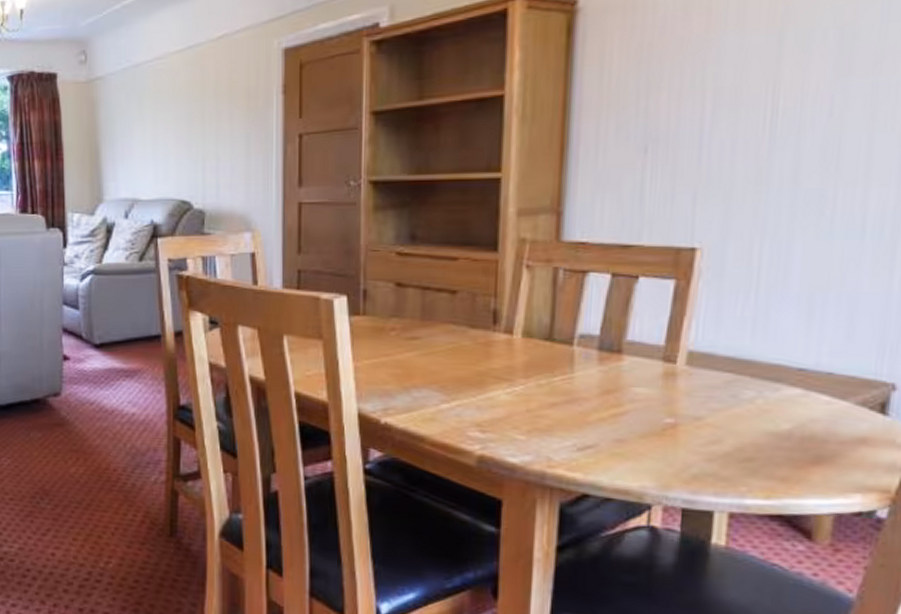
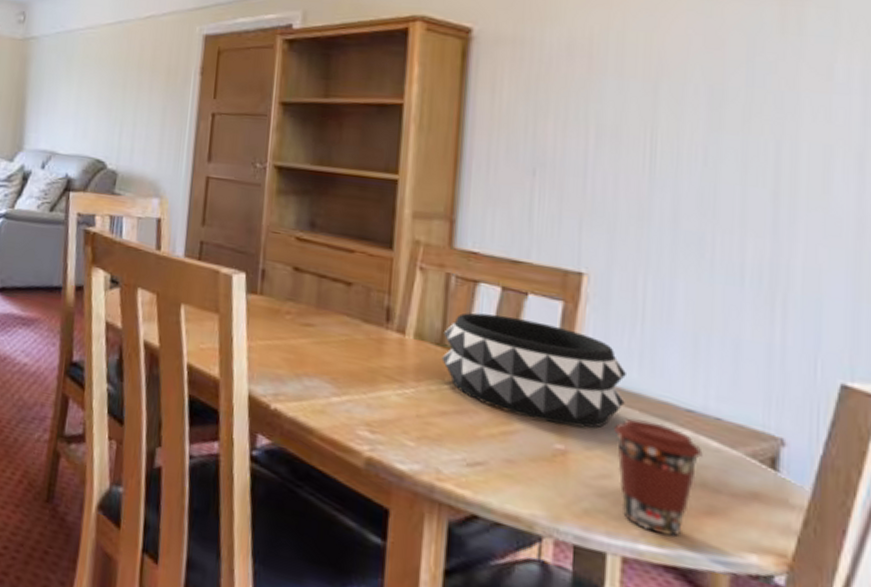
decorative bowl: none [550,303,738,401] -> present [441,312,626,428]
coffee cup: none [724,384,813,489] -> present [614,418,703,537]

